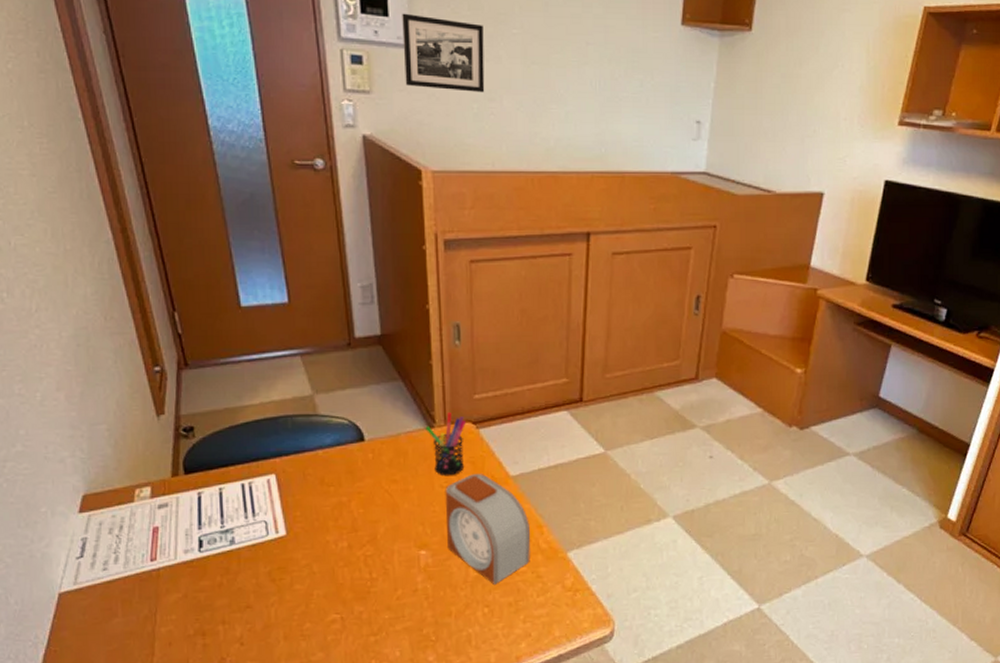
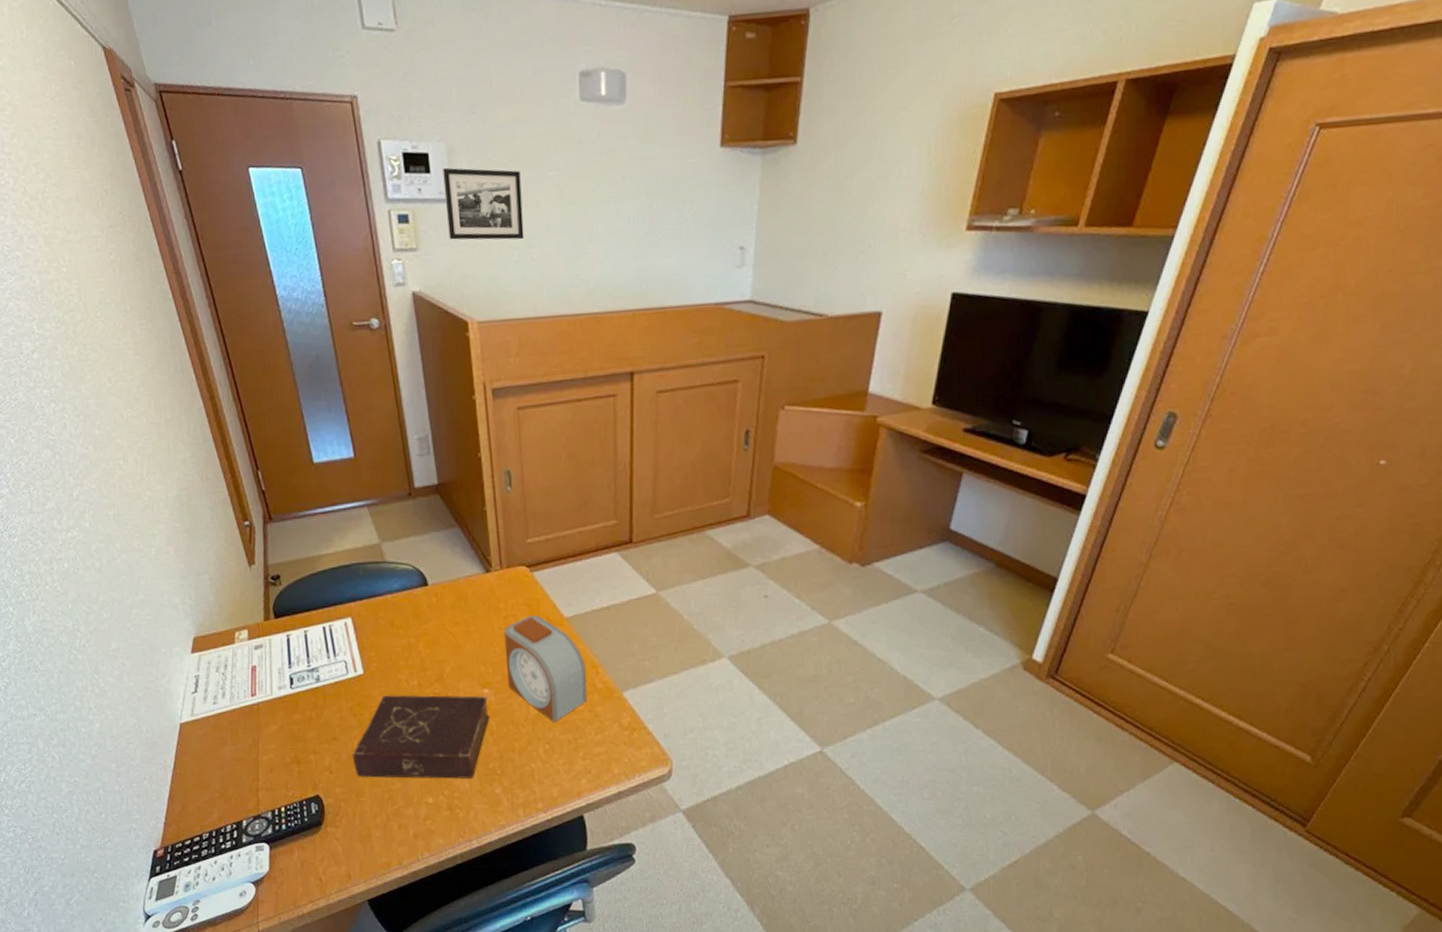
book: none [269,557,426,649] -> present [353,695,490,779]
pen holder: present [425,411,466,476] -> none [483,556,520,618]

